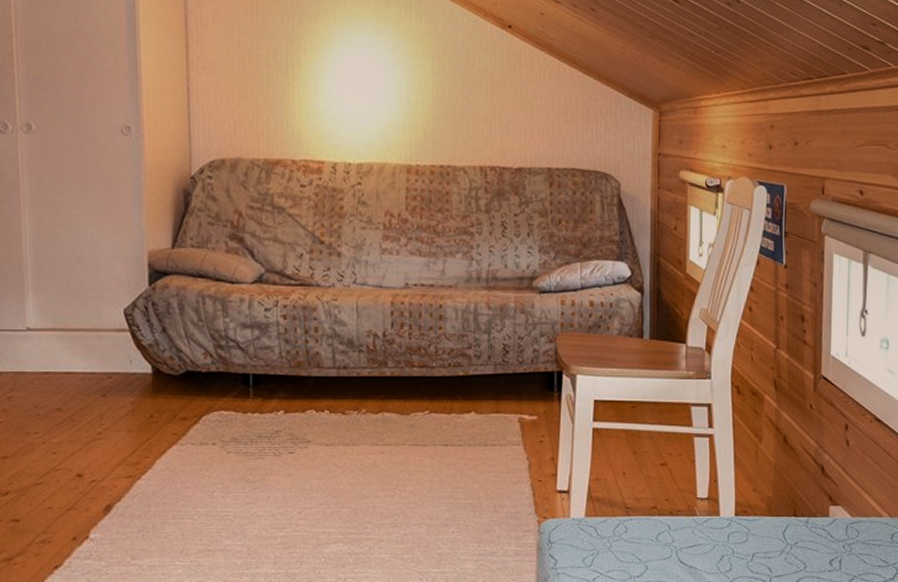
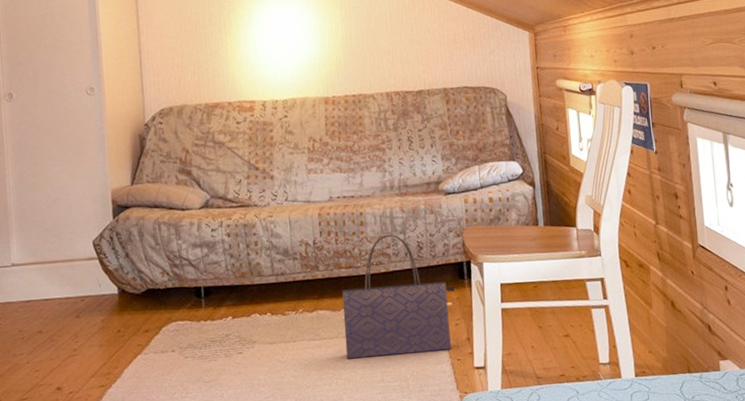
tote bag: none [412,333,542,470] -> present [342,234,455,359]

